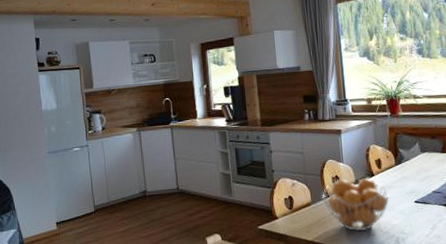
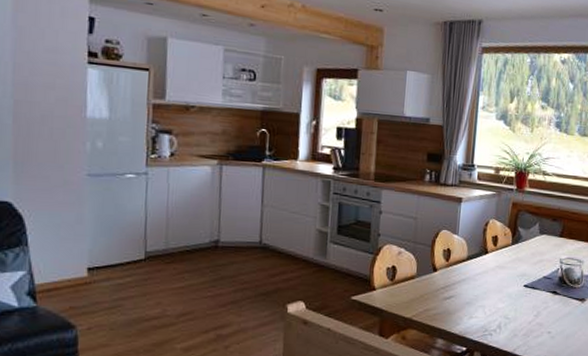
fruit basket: present [322,177,390,232] -> none [429,253,500,312]

